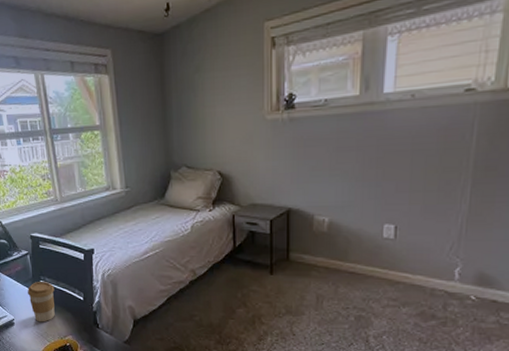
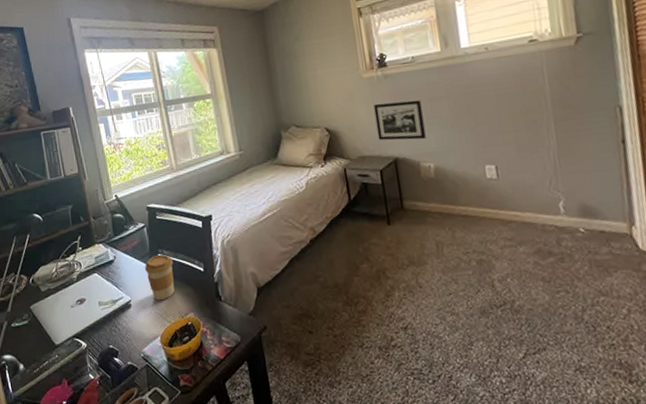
picture frame: none [273,148,326,191] -> present [373,99,426,141]

